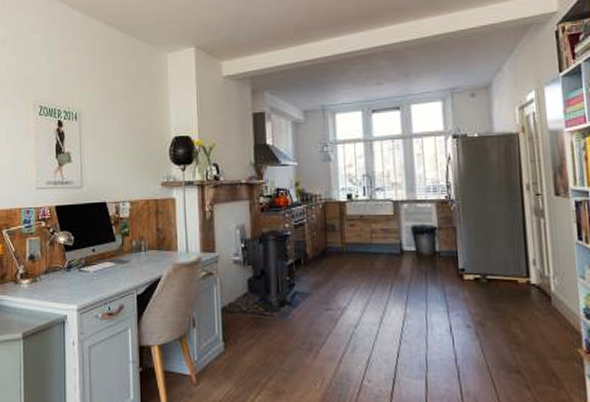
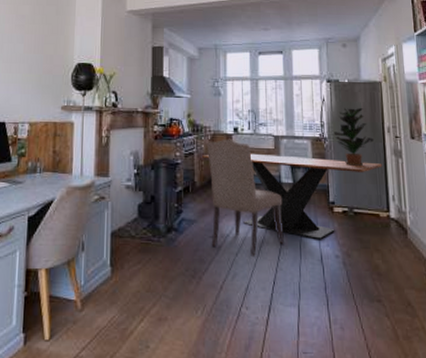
dining table: none [312,221,521,309] -> present [201,153,383,239]
chair: none [317,208,408,328] -> present [206,140,284,256]
potted plant: none [462,165,510,229] -> present [333,108,373,166]

